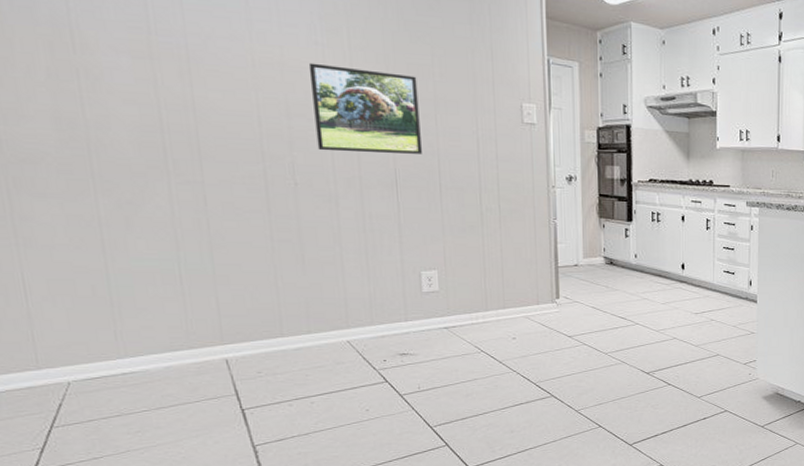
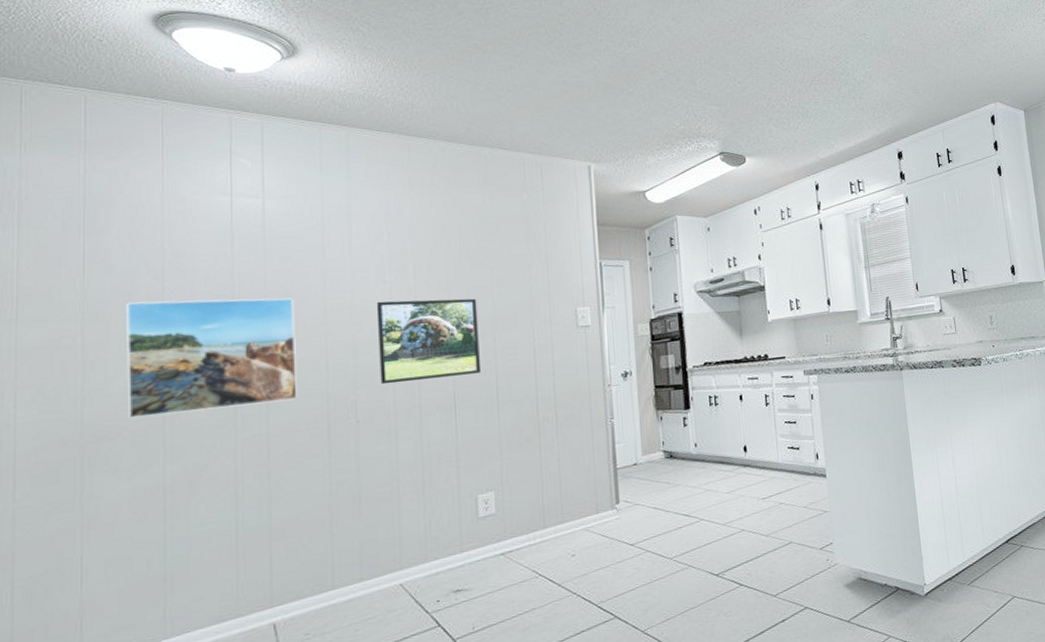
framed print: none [28,19,230,152] -> present [127,298,297,418]

